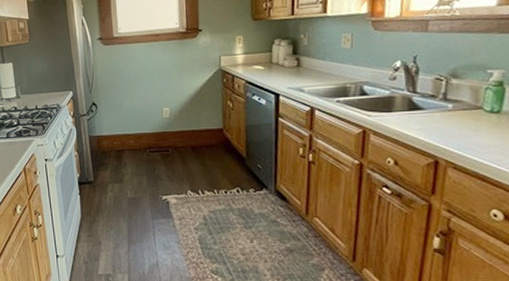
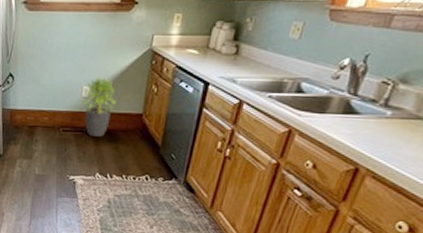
potted plant: none [163,98,196,154] -> present [82,77,116,137]

